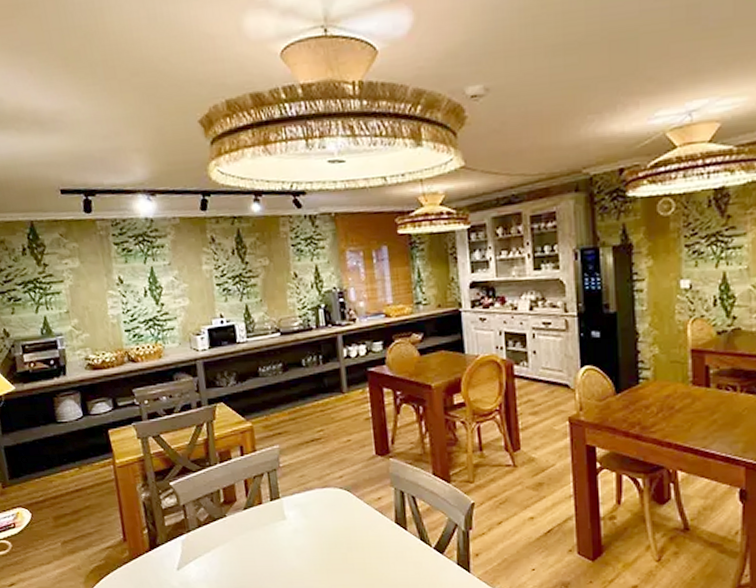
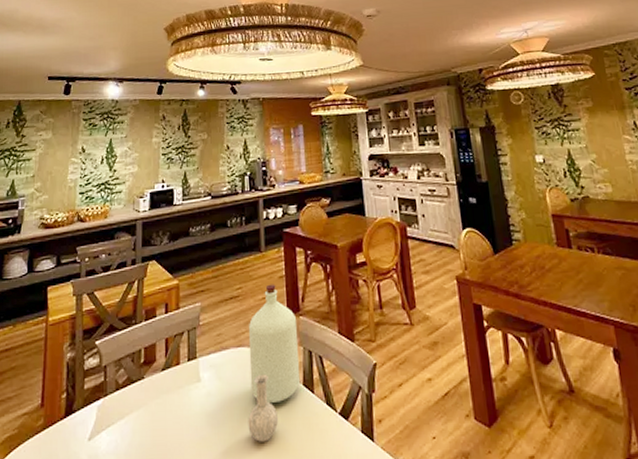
bottle: none [333,426,393,572] -> present [248,284,301,442]

